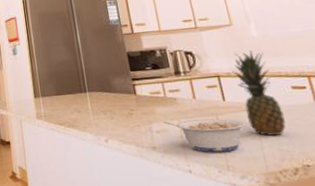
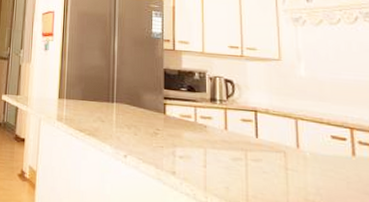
legume: present [163,118,245,152] -> none [189,147,274,191]
fruit: present [232,50,286,136] -> none [271,89,317,185]

